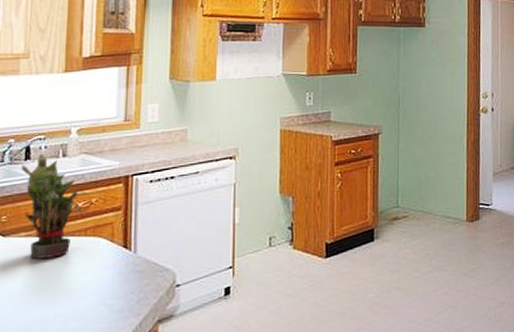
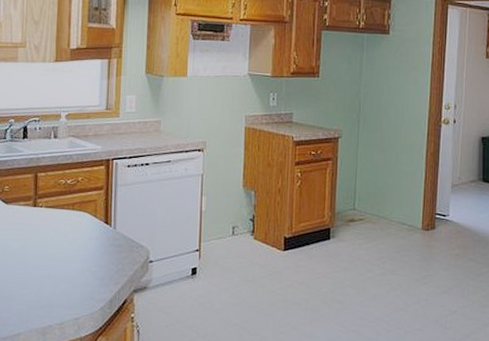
potted plant: present [21,154,89,259] -> none [20,134,76,226]

